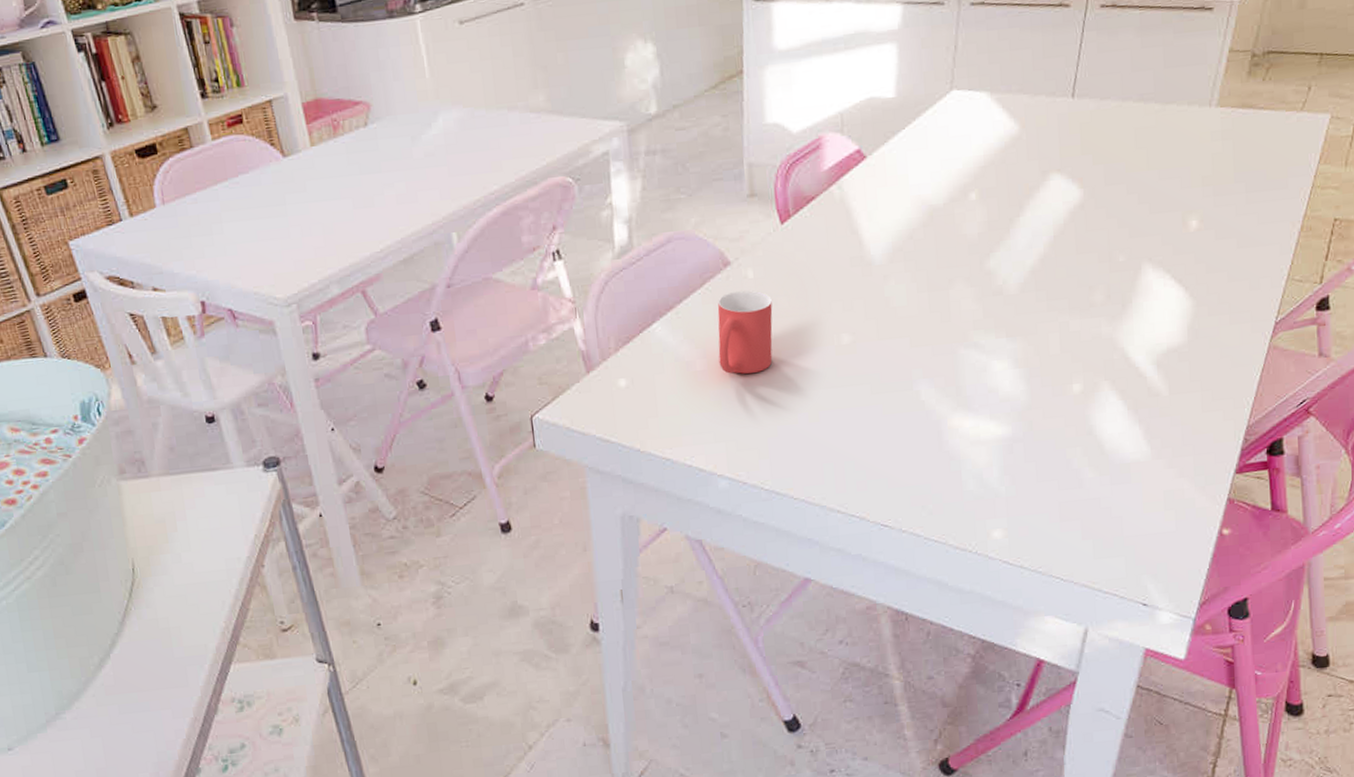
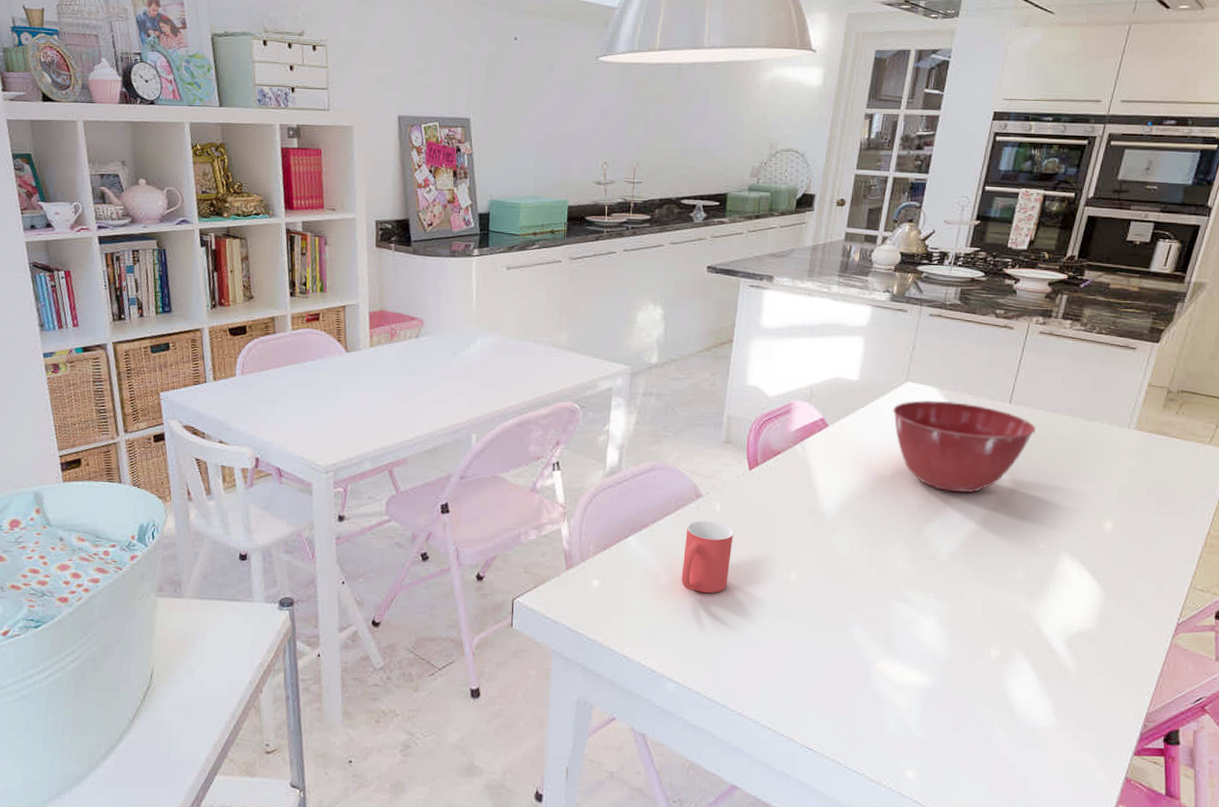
mixing bowl: none [938,105,1104,213] -> present [892,400,1035,493]

